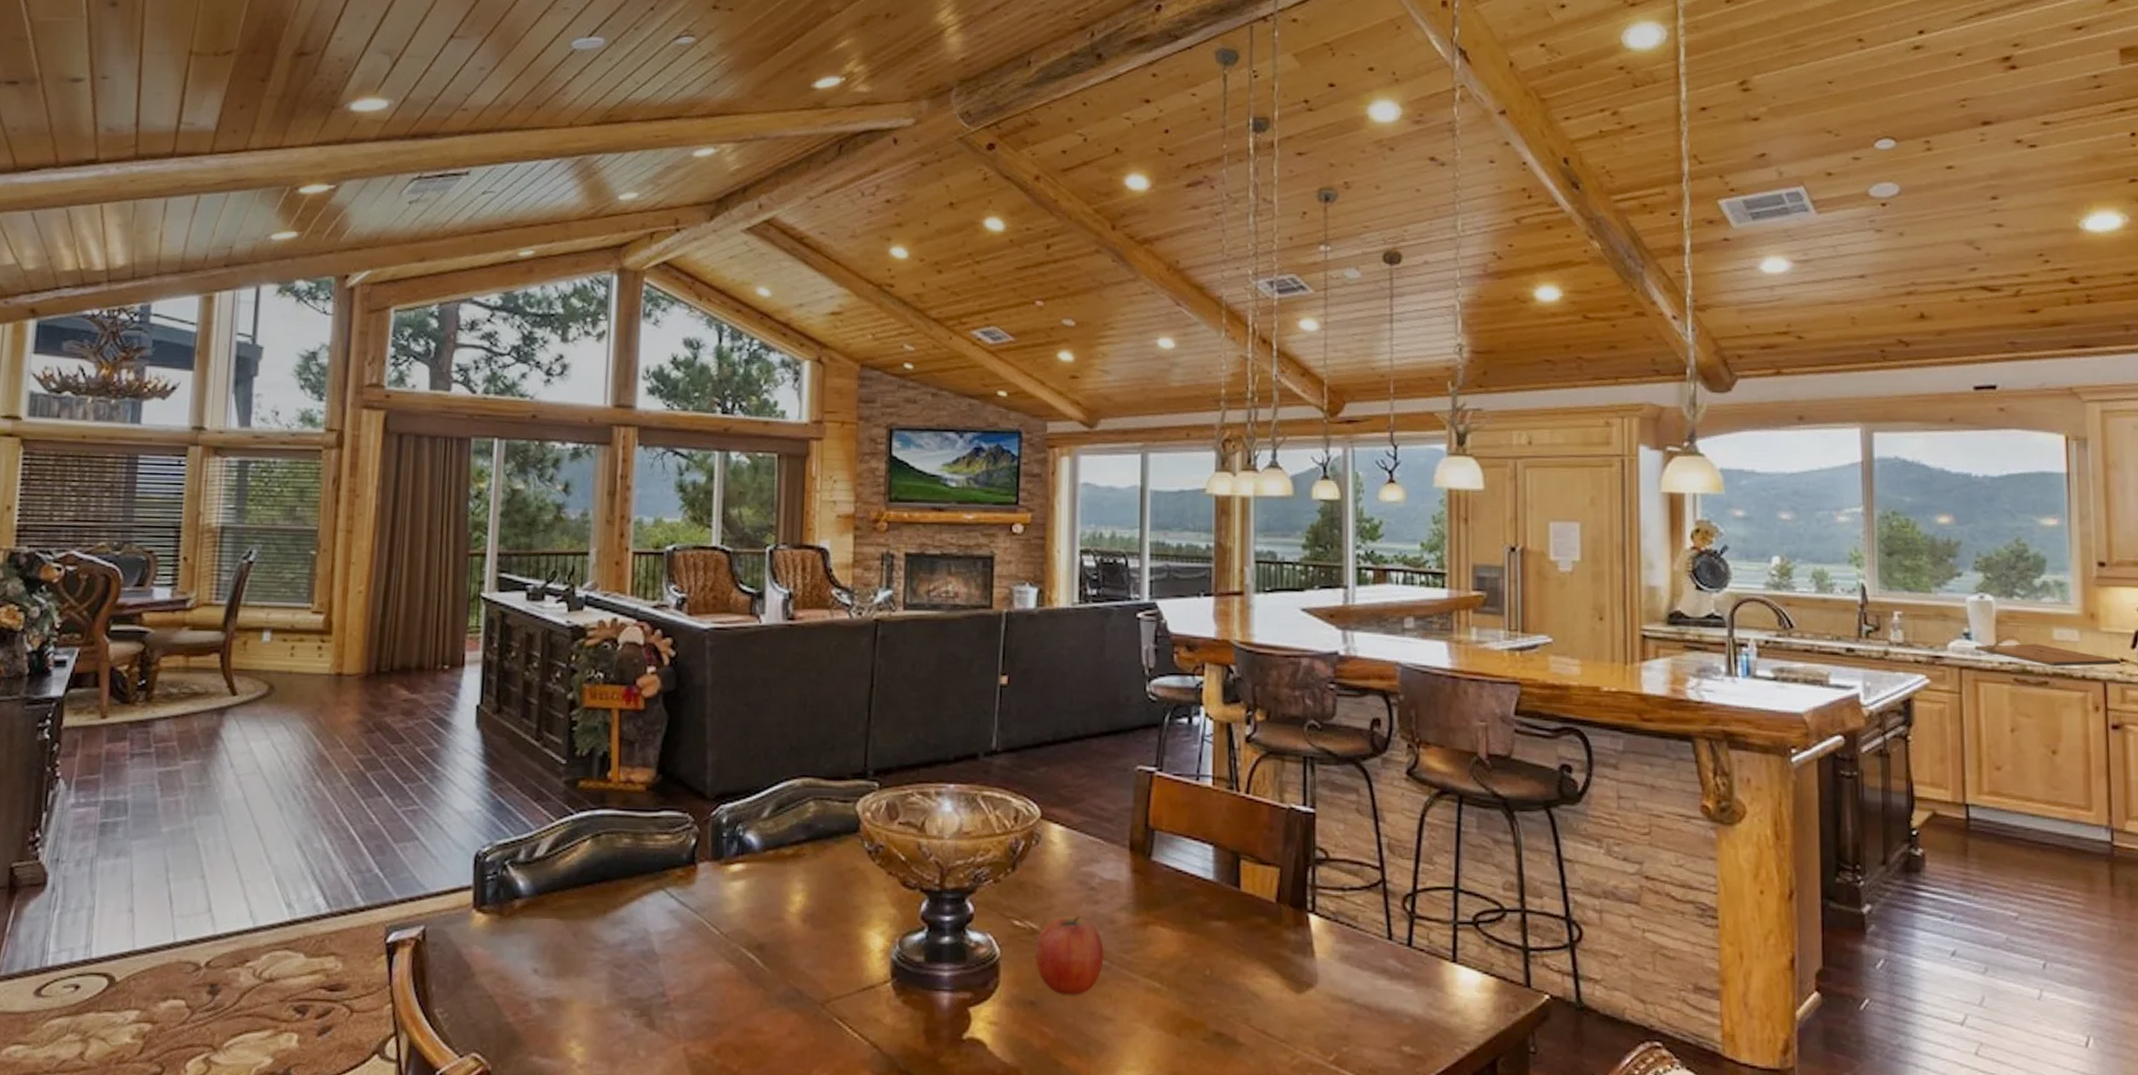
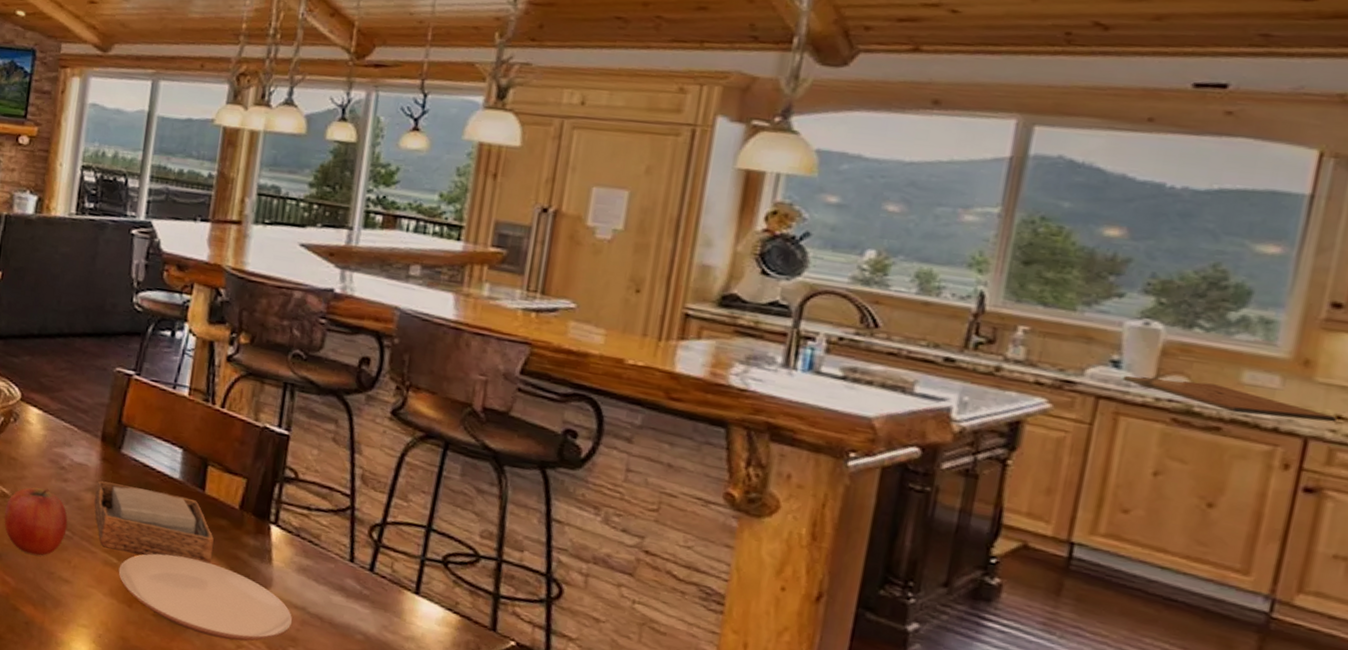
napkin holder: none [1128,896,1256,974] -> present [93,480,214,564]
plate: none [1162,966,1342,1052] -> present [118,553,293,641]

